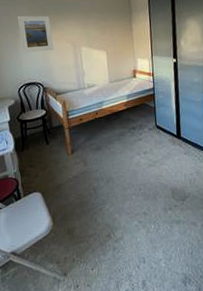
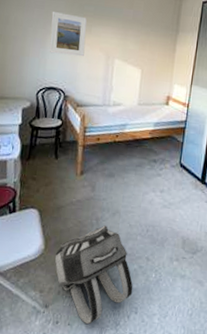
backpack: none [63,193,138,282] -> present [54,225,133,325]

